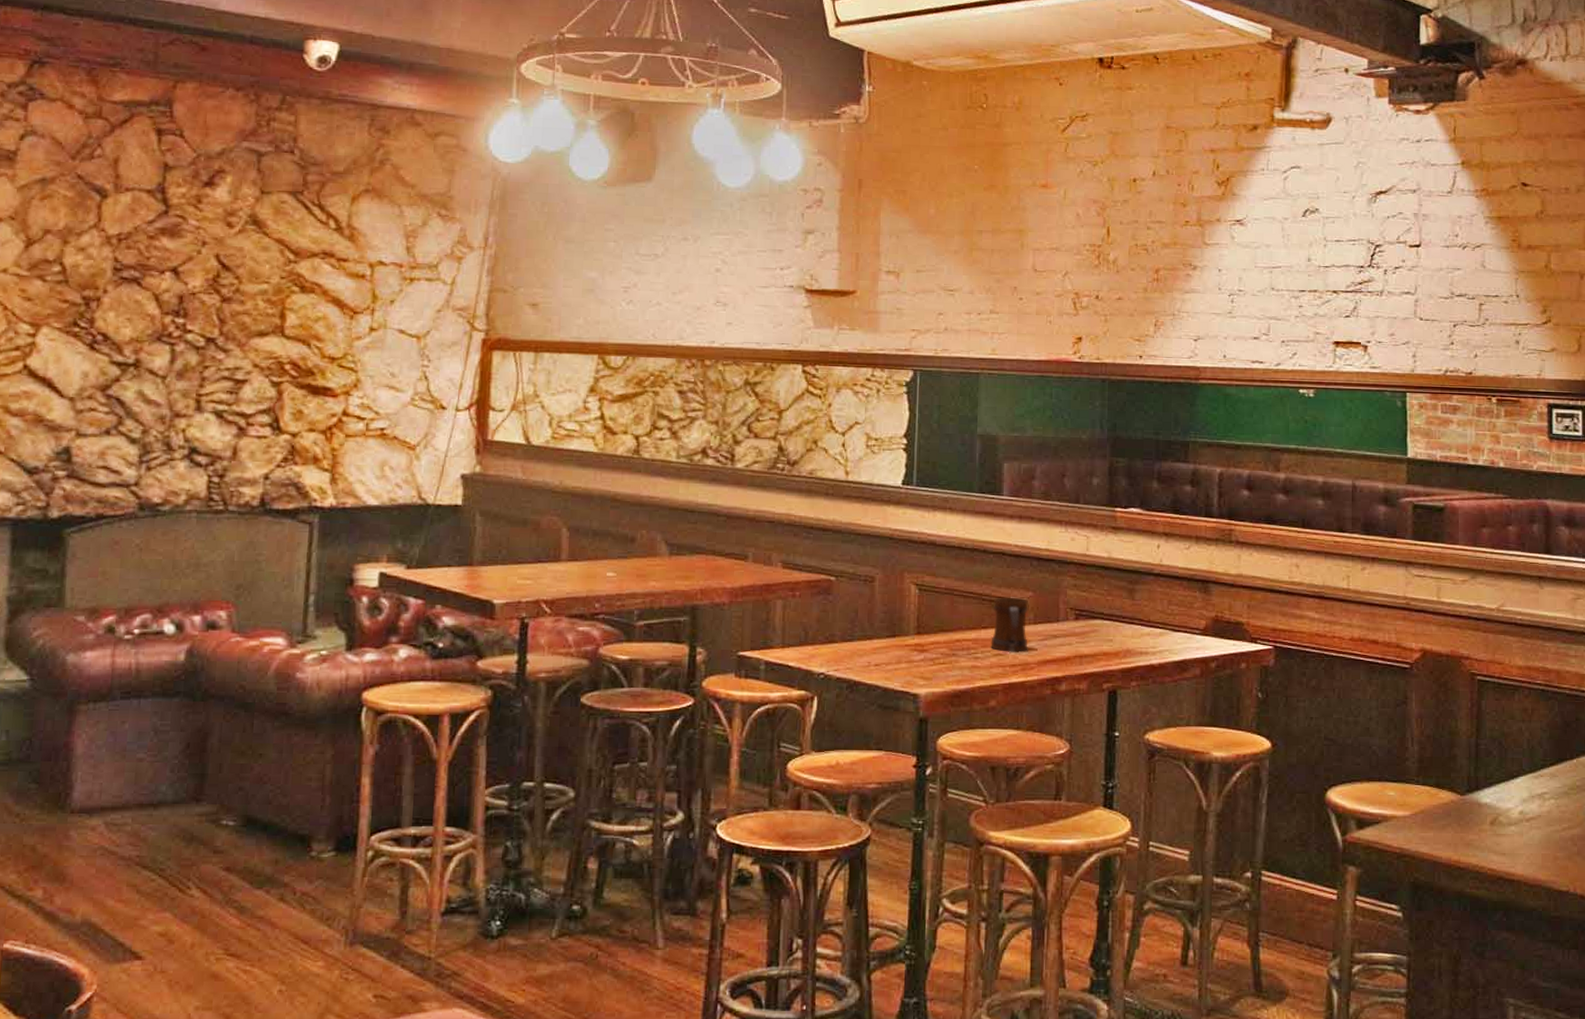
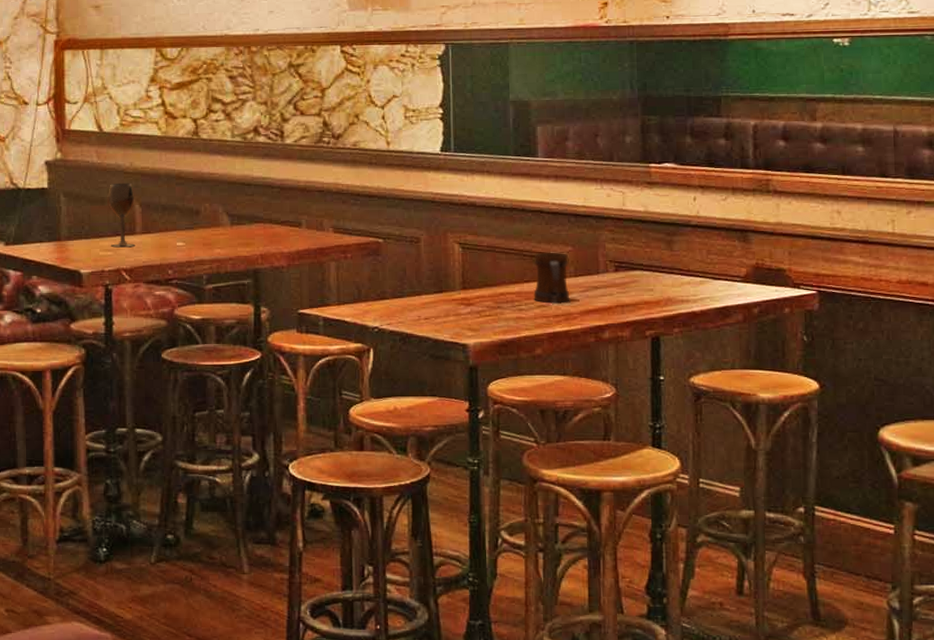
wine glass: none [531,503,563,576] -> present [108,182,135,248]

